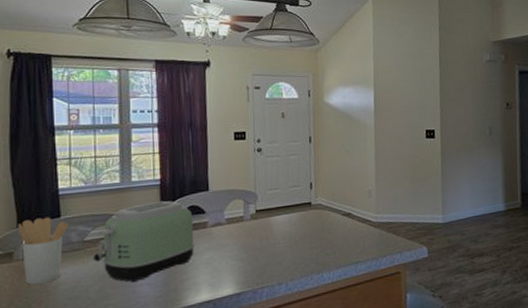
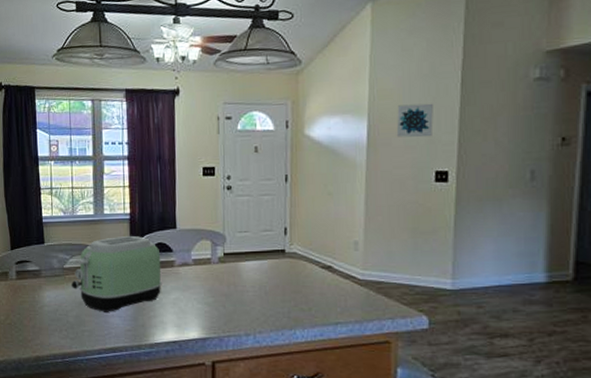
utensil holder: present [18,217,69,285] -> none [11,242,51,303]
wall art: none [395,77,422,104] -> present [396,103,433,138]

